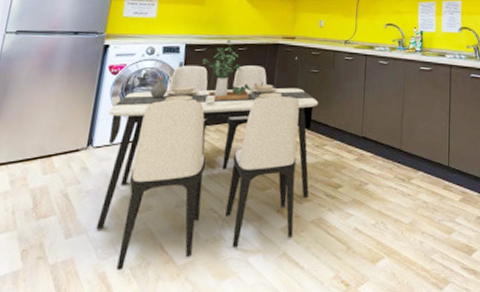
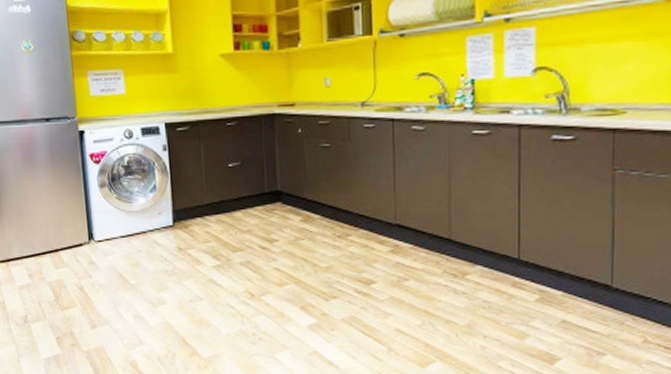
dining table: present [96,39,319,270] -> none [100,113,336,359]

